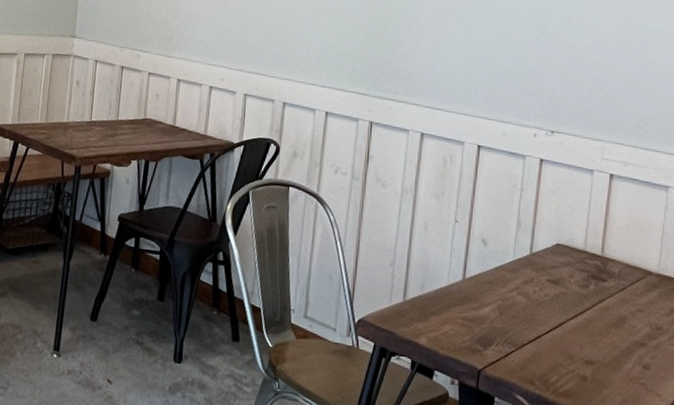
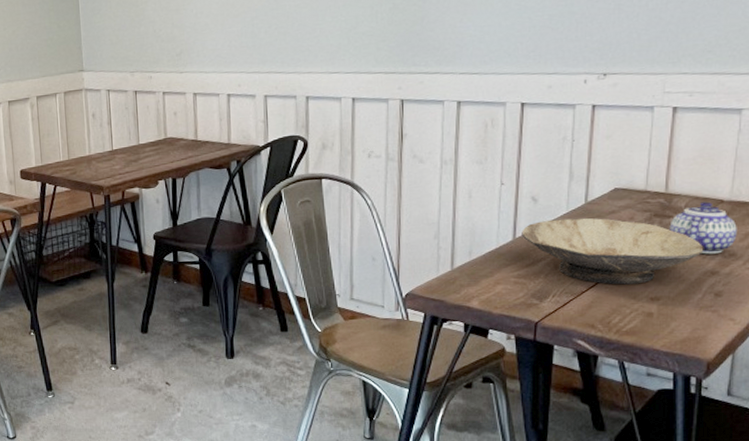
bowl: none [471,265,634,345] -> present [522,218,704,285]
teapot: none [604,270,664,325] -> present [669,201,737,254]

